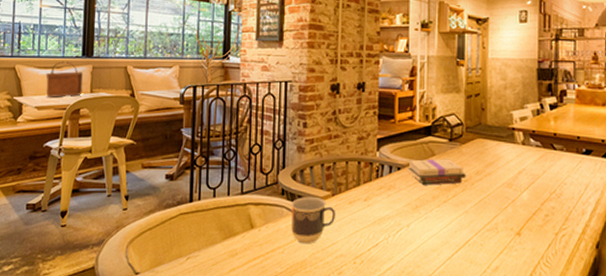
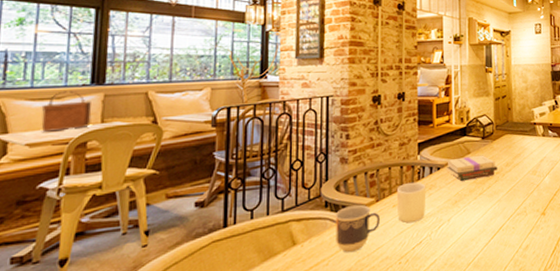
mug: none [353,180,385,222] -> present [396,182,426,222]

